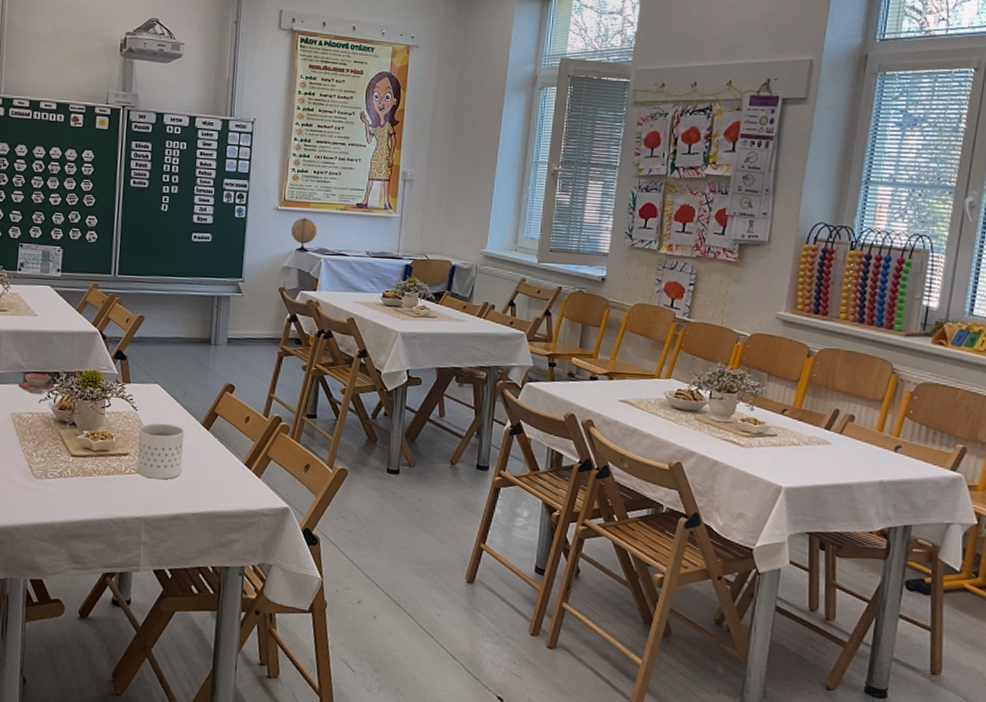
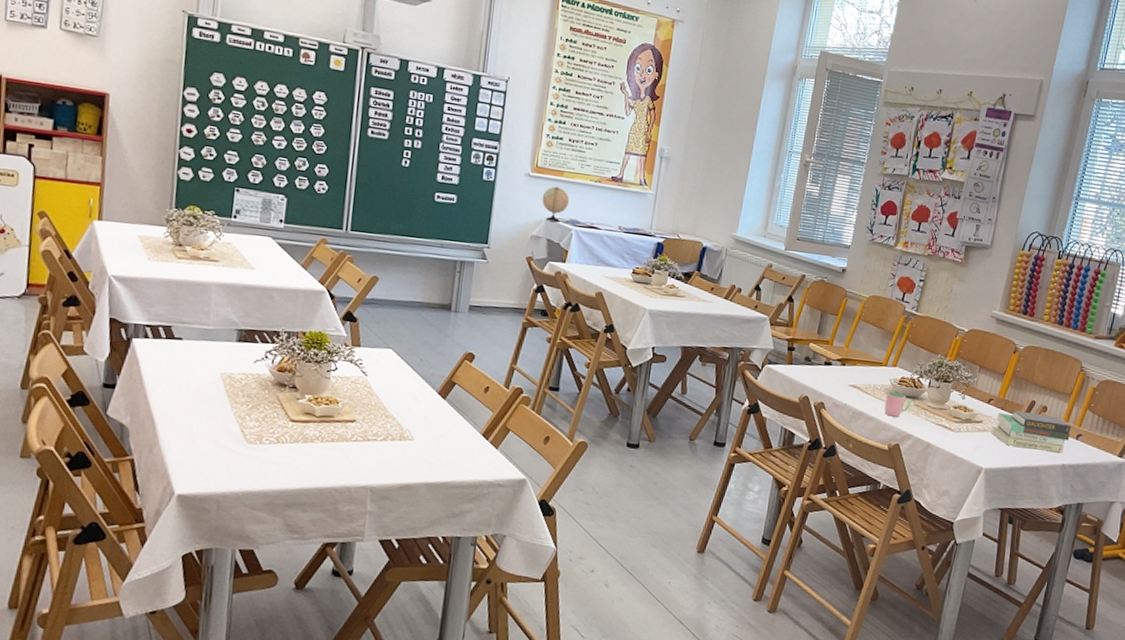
teacup: present [17,372,57,394] -> none [229,330,276,354]
mug: present [137,423,185,480] -> none [364,390,419,448]
cup: none [660,405,691,433] -> present [884,391,911,417]
books: none [788,421,886,468] -> present [990,410,1071,453]

